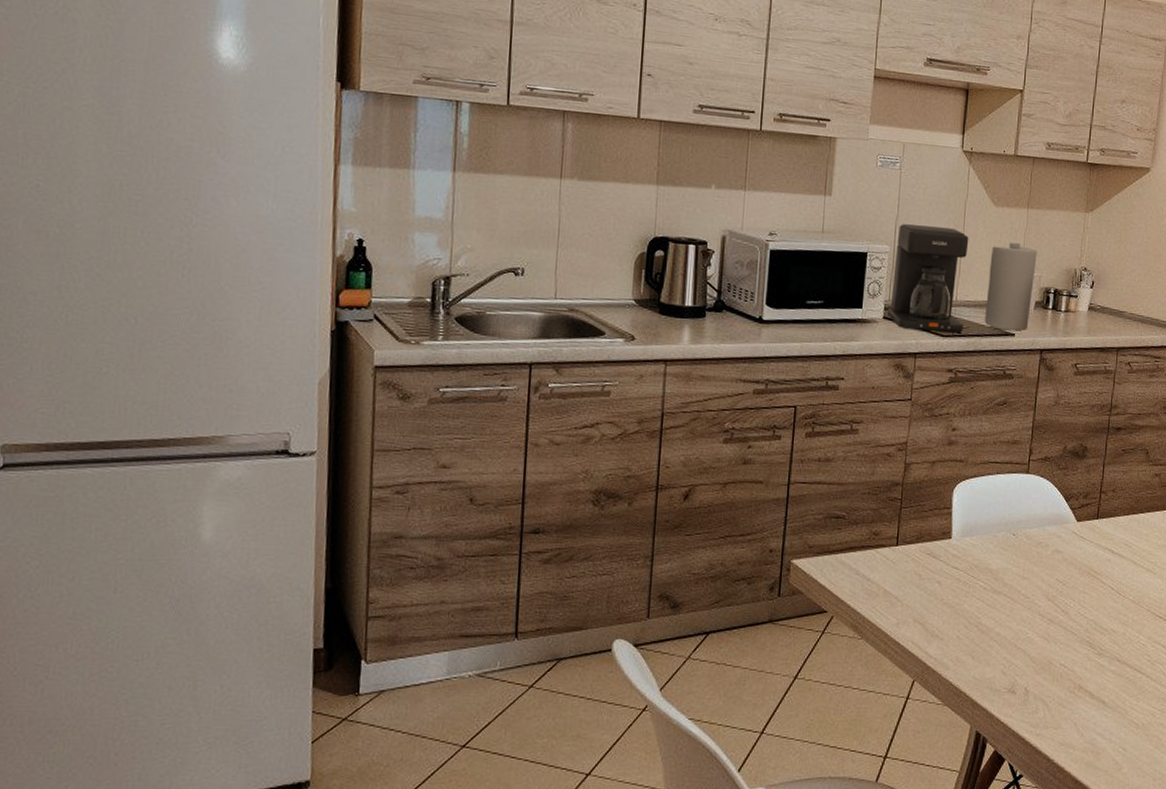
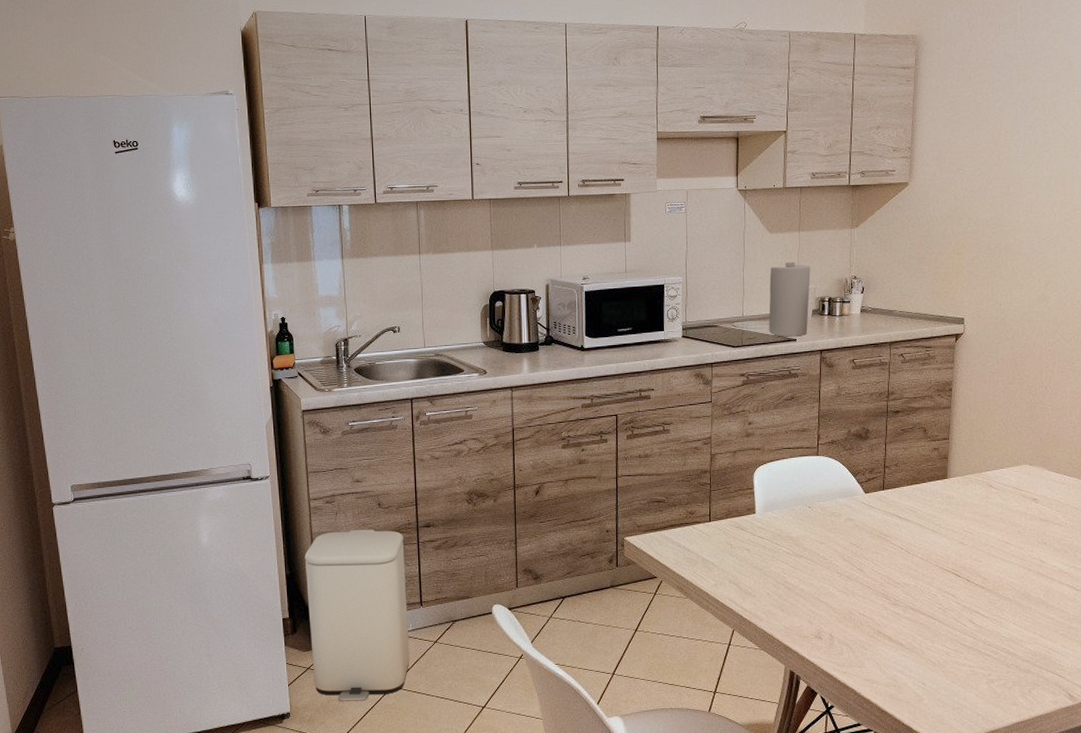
pedal bin: none [351,532,500,767] -> present [304,530,410,702]
coffee maker: present [888,224,969,333] -> none [686,256,751,345]

